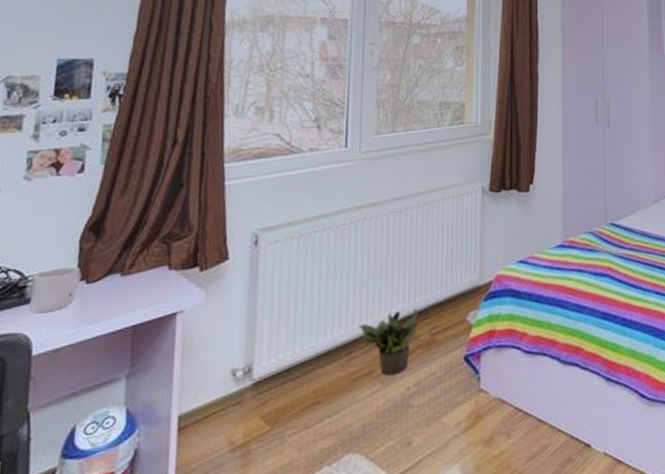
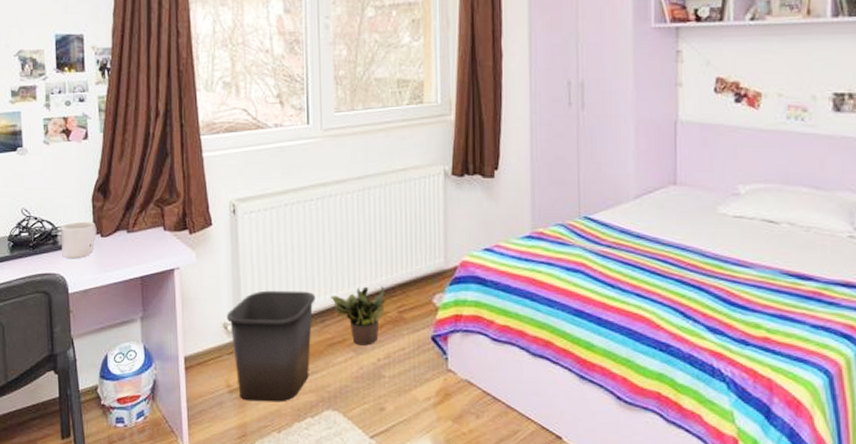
waste bin: none [237,322,342,458] -> present [227,290,315,402]

